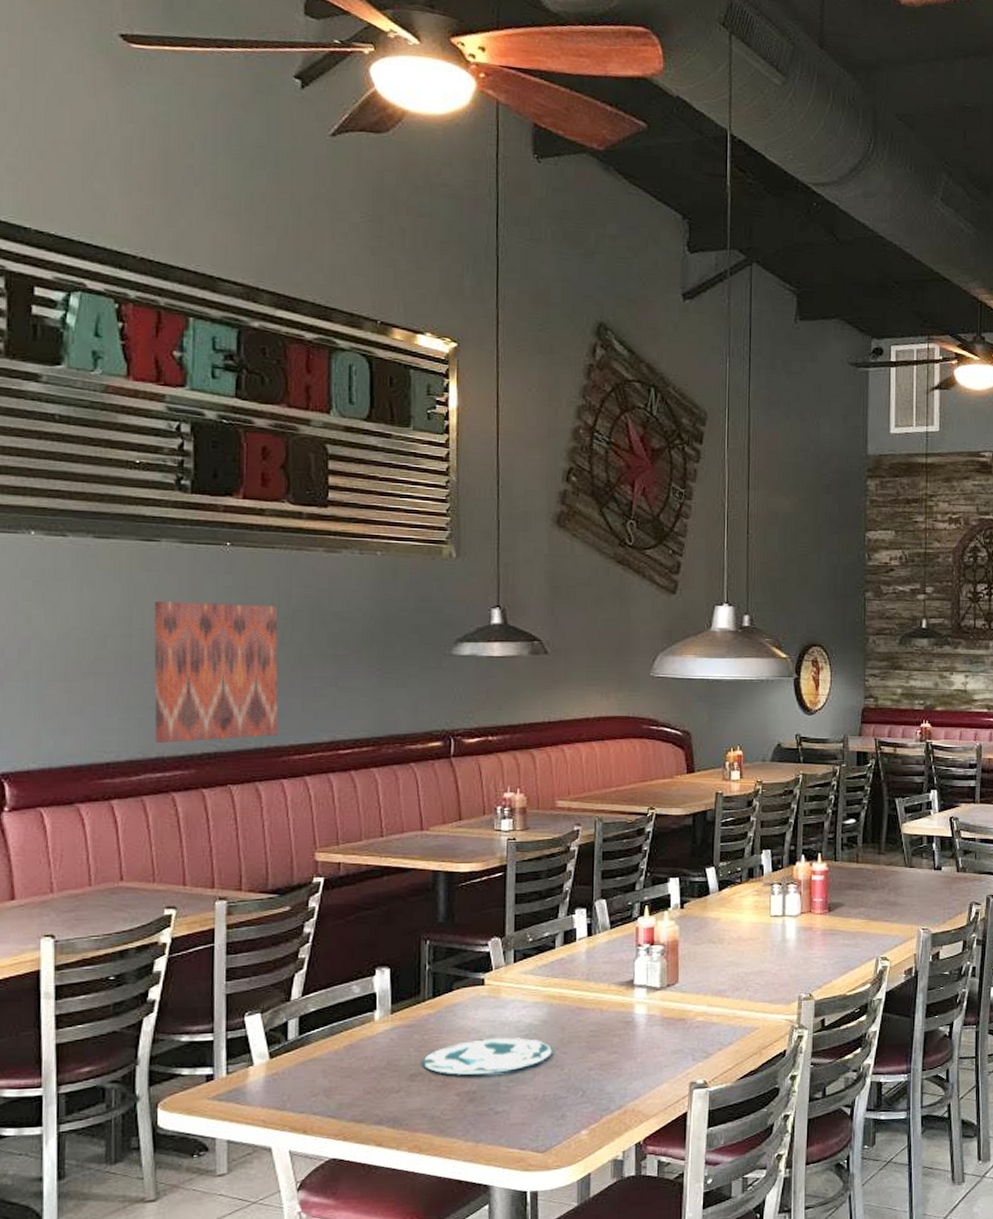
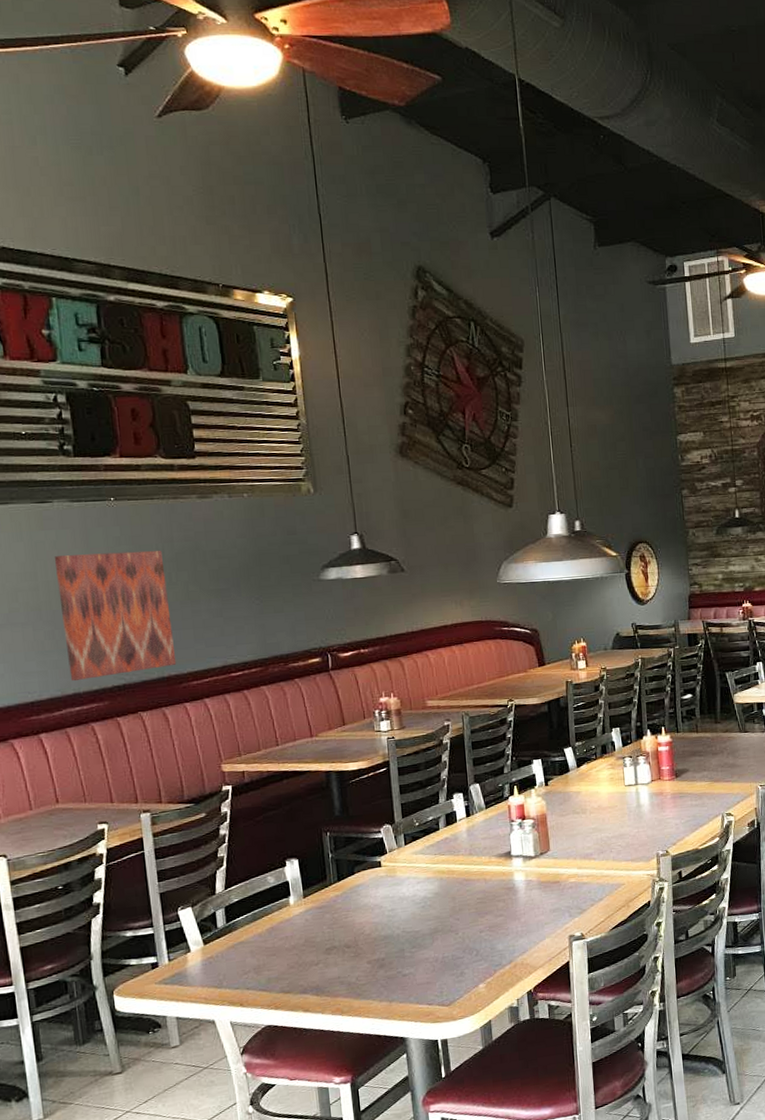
plate: present [421,1037,553,1076] -> none [334,909,448,946]

